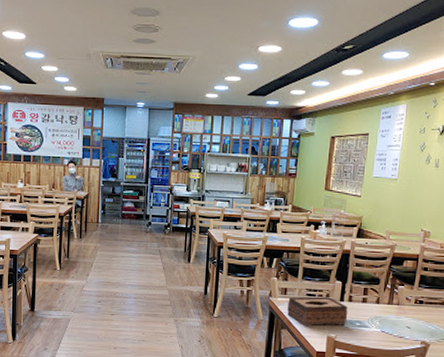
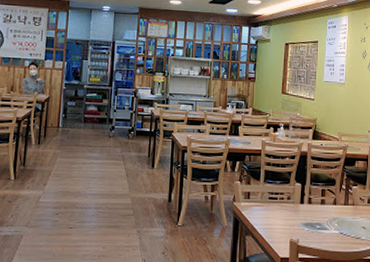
tissue box: present [287,296,348,326] -> none [251,200,308,231]

